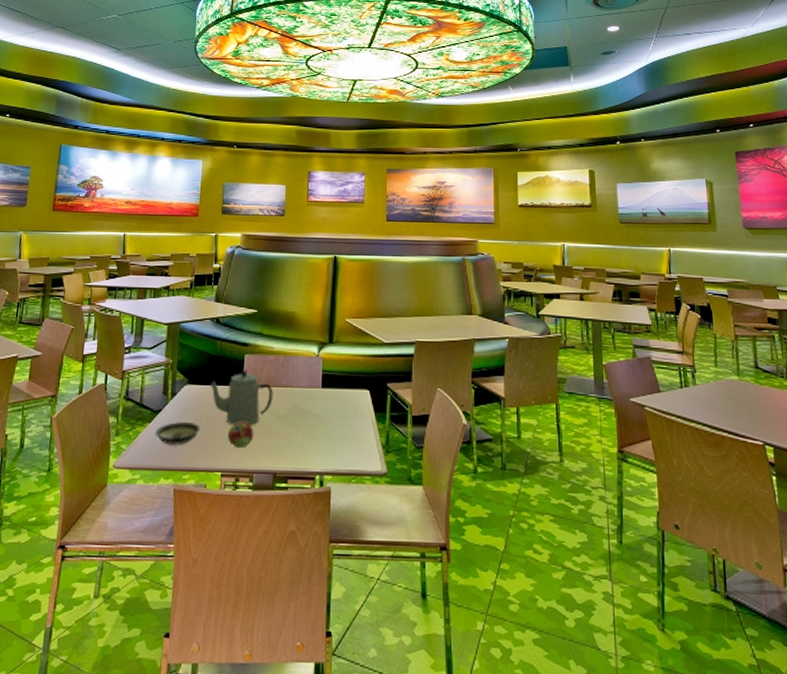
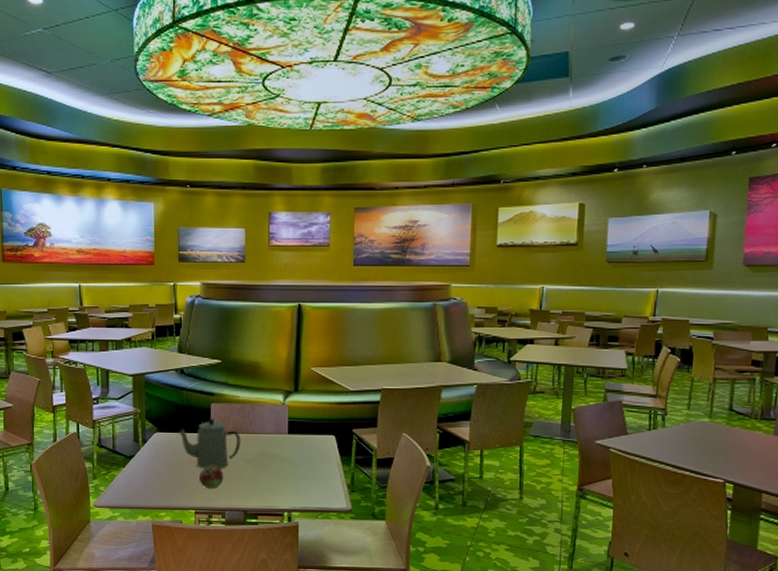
saucer: present [155,421,201,446] -> none [130,465,173,488]

